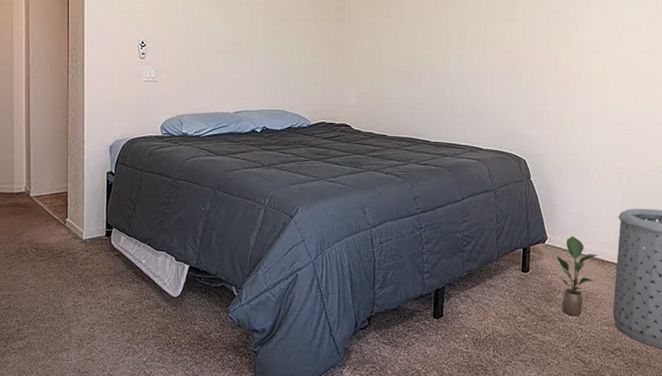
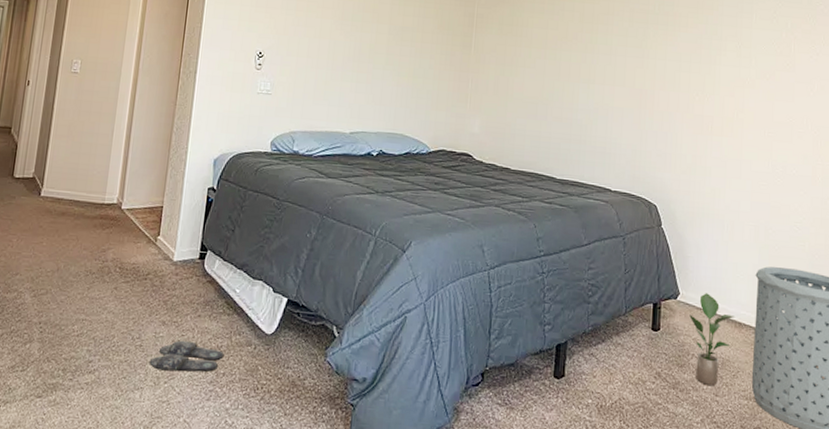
slippers: none [71,307,137,334] -> present [149,340,224,372]

